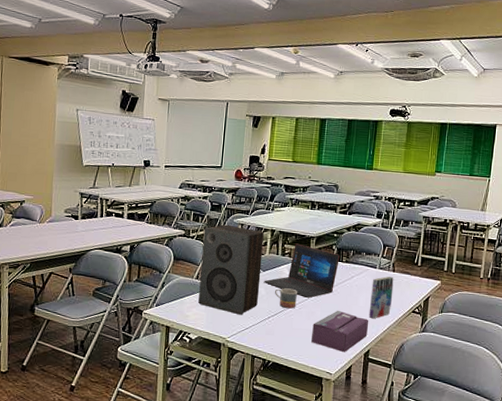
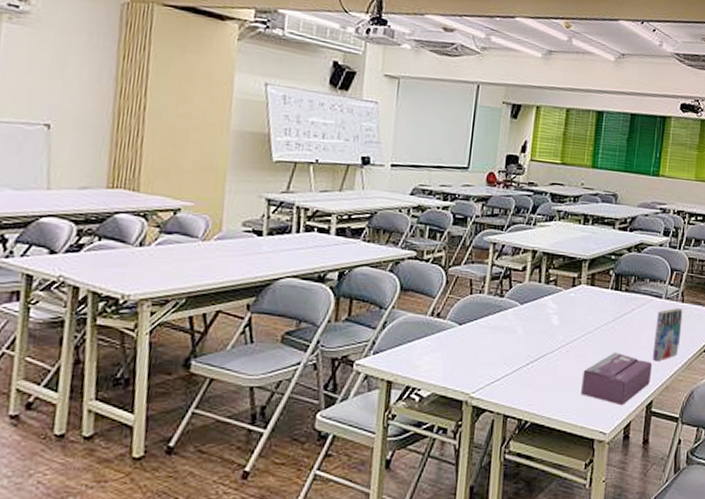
speaker: present [198,224,264,315] -> none [433,243,523,363]
laptop: present [264,243,341,298] -> none [521,268,619,337]
mug: present [275,288,297,309] -> none [535,325,564,352]

